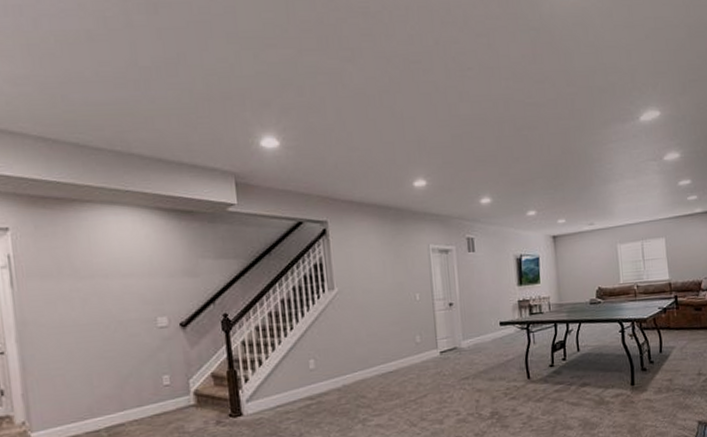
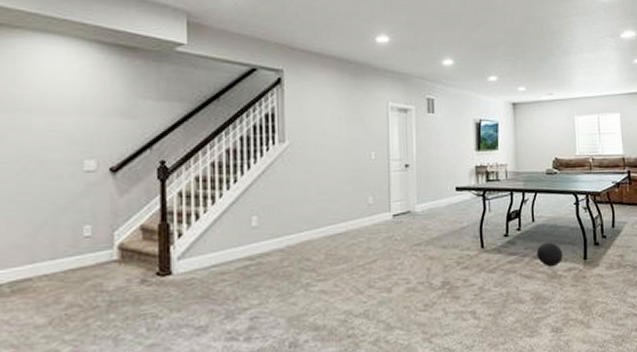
ball: none [583,369,610,394] -> present [536,242,563,267]

